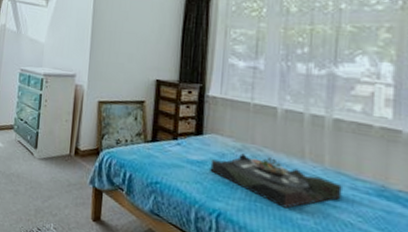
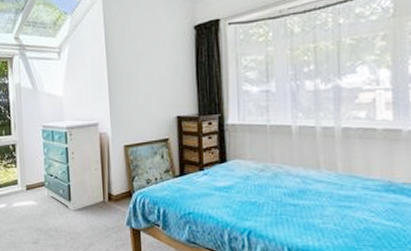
serving tray: present [210,153,342,209] -> none [237,173,355,216]

